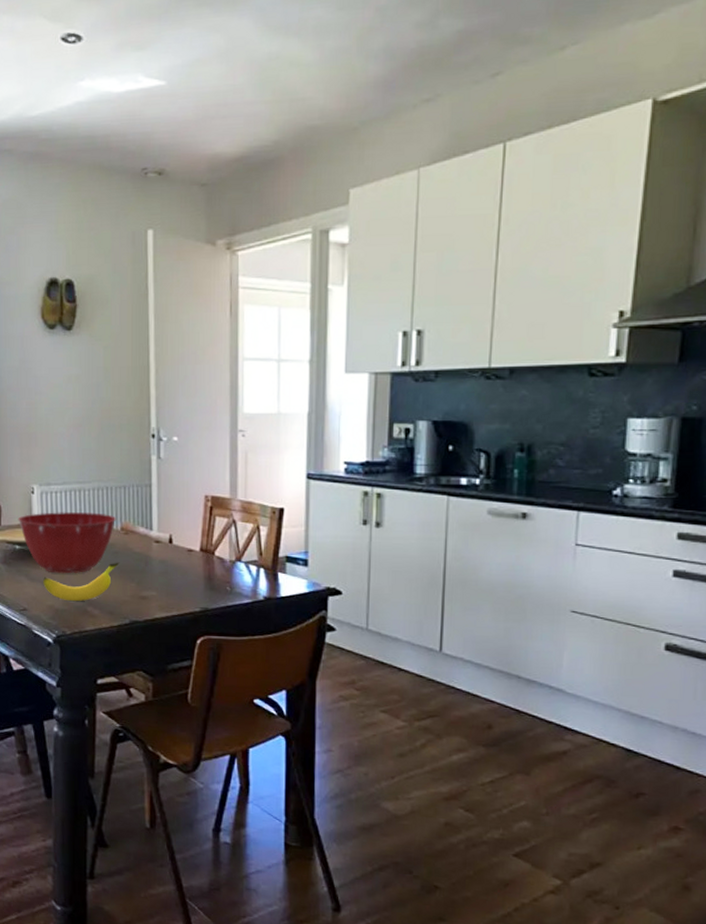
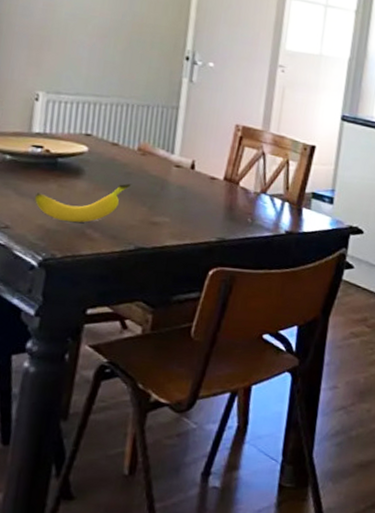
mixing bowl: present [18,511,117,574] -> none [13,122,135,193]

